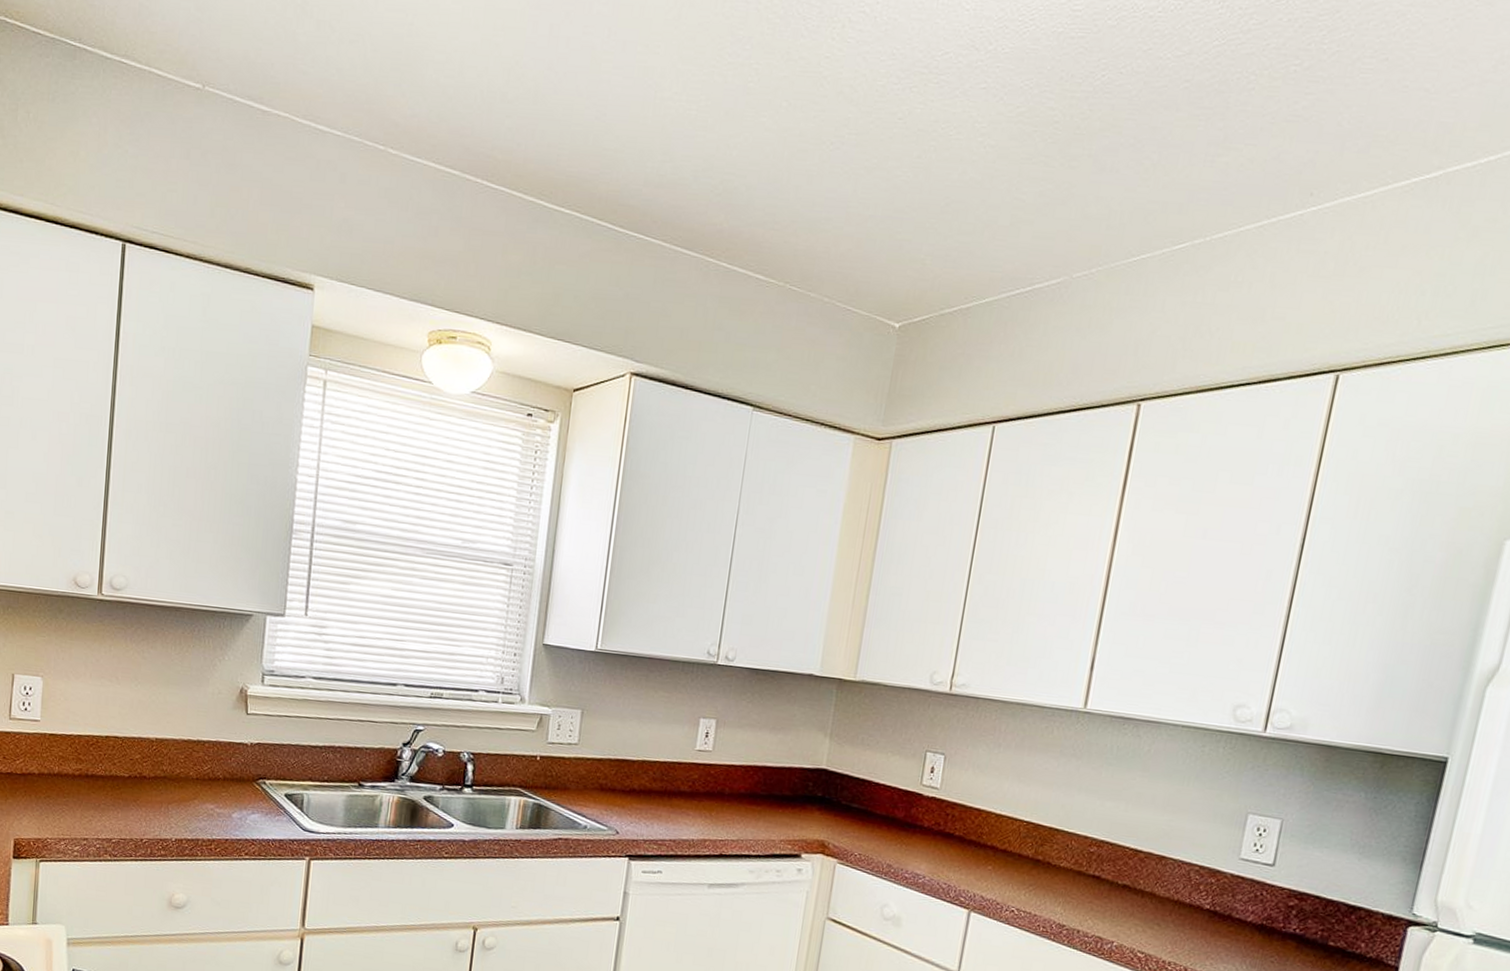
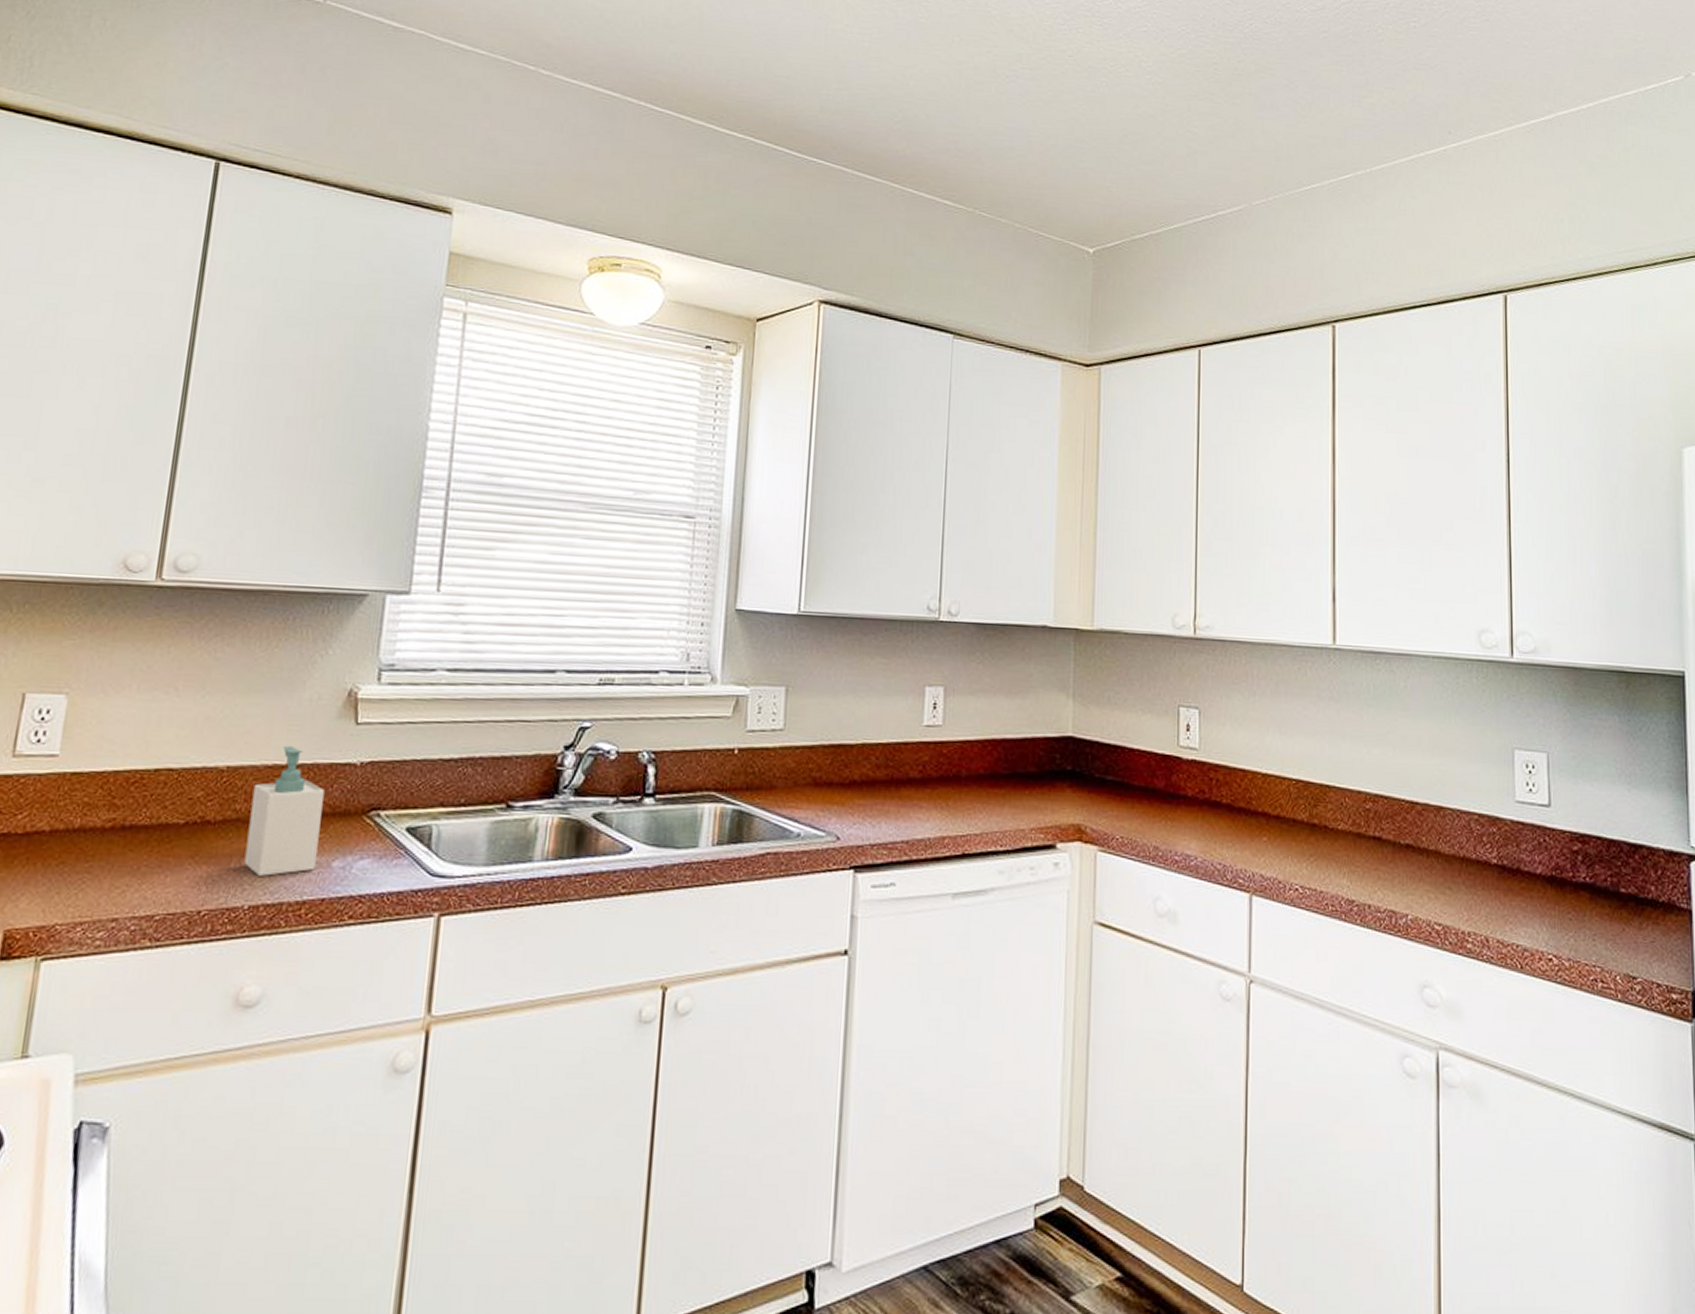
soap bottle: none [171,726,225,820] -> present [244,745,324,876]

